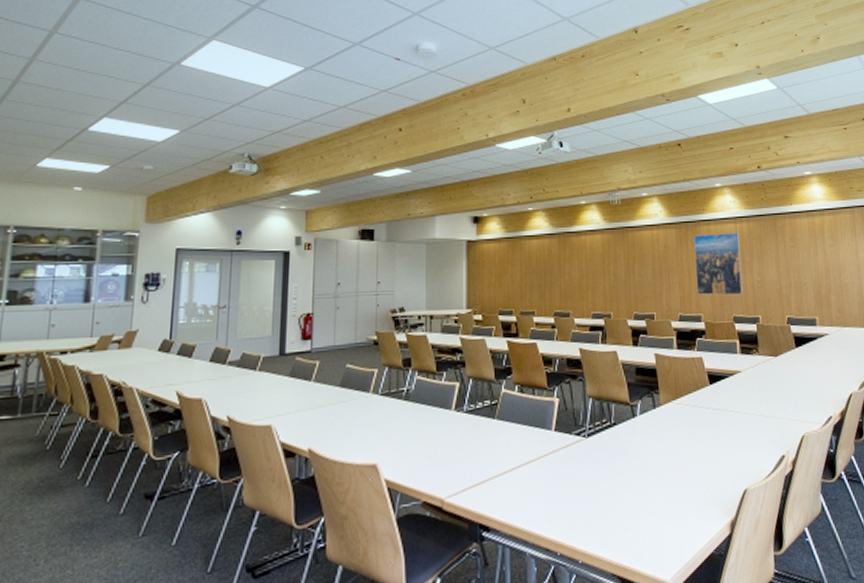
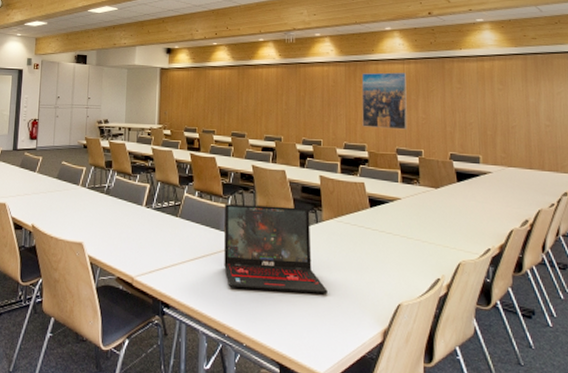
laptop: none [550,392,670,496] -> present [224,204,328,293]

